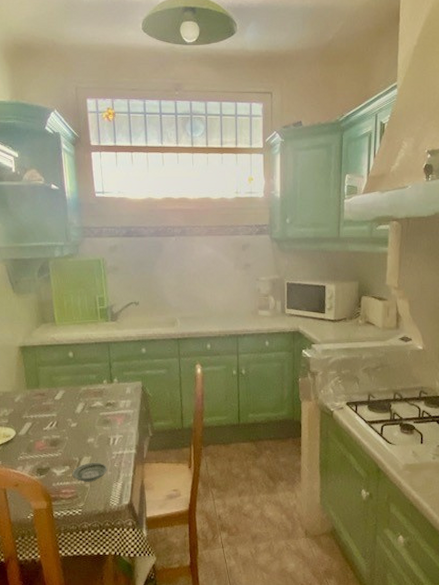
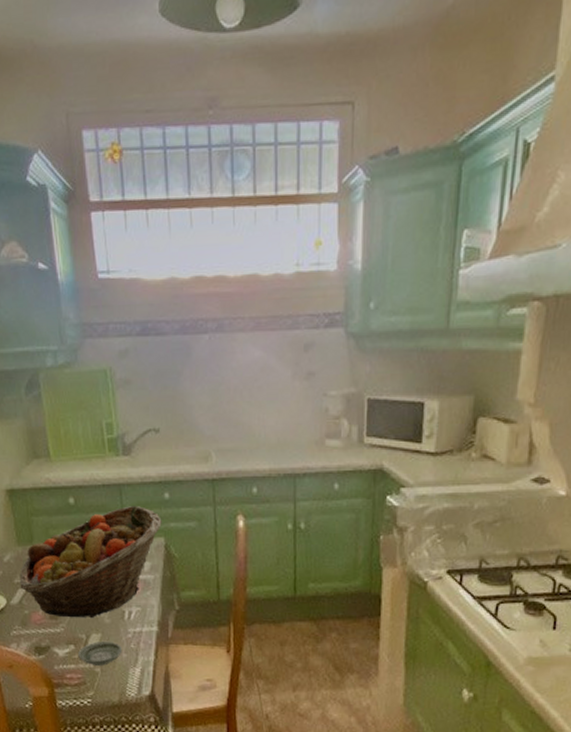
fruit basket: none [27,358,140,445] -> present [19,506,162,618]

